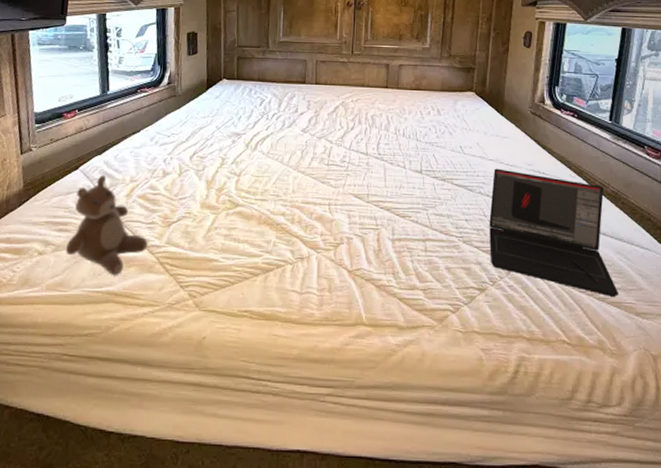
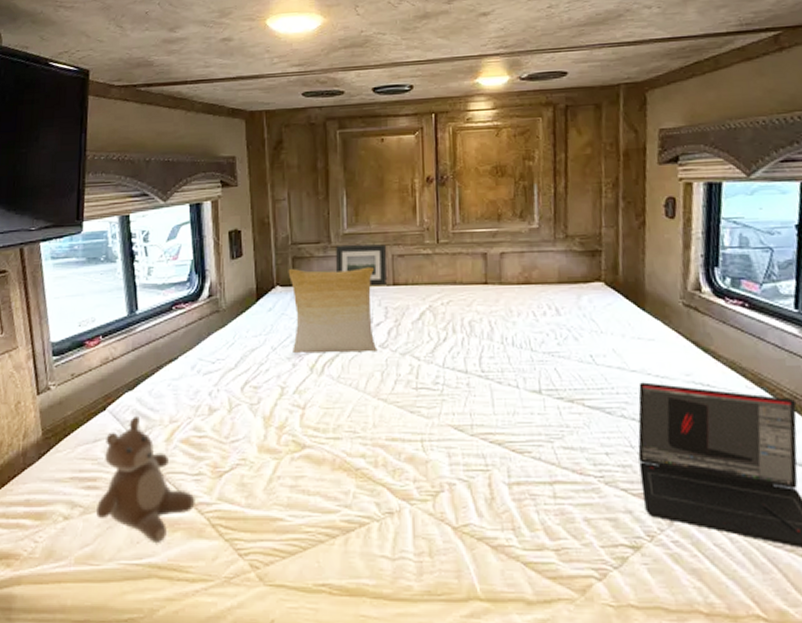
pillow: none [233,65,301,135] -> present [288,266,378,354]
picture frame: none [272,51,312,85] -> present [336,244,387,286]

